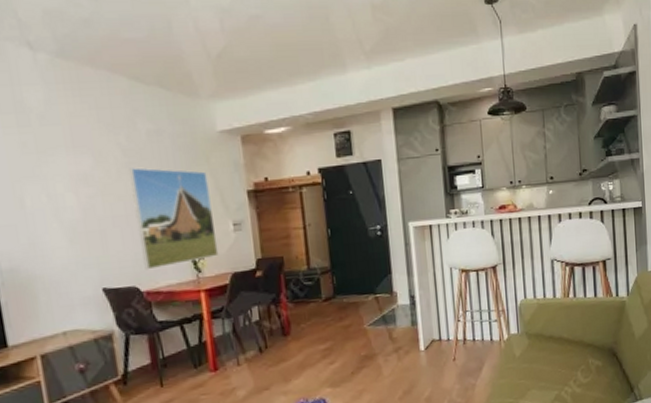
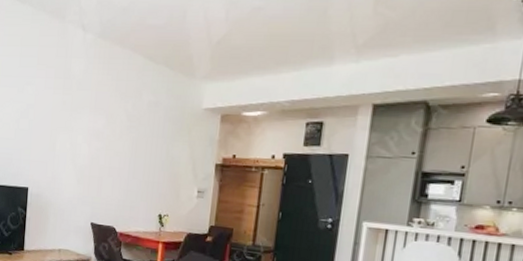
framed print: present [129,167,219,270] -> none [123,131,186,216]

